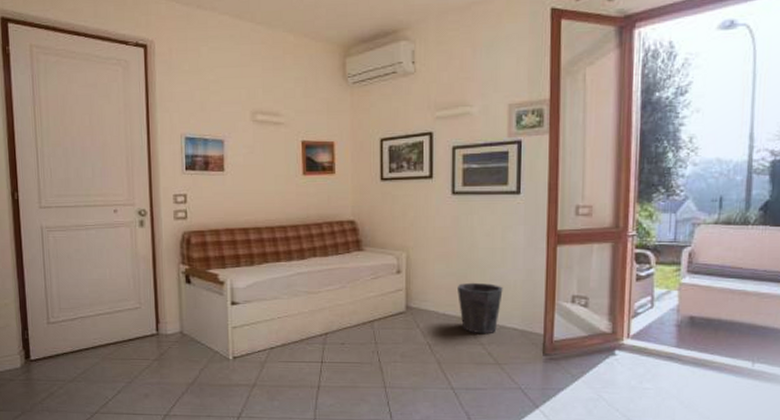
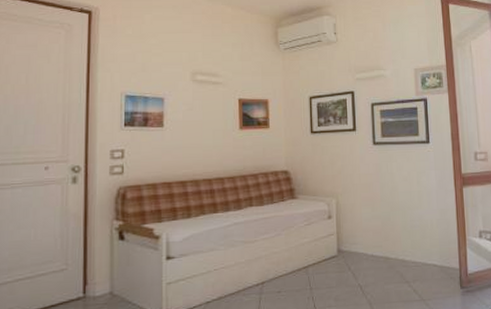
waste bin: present [458,282,503,335] -> none [383,223,422,273]

